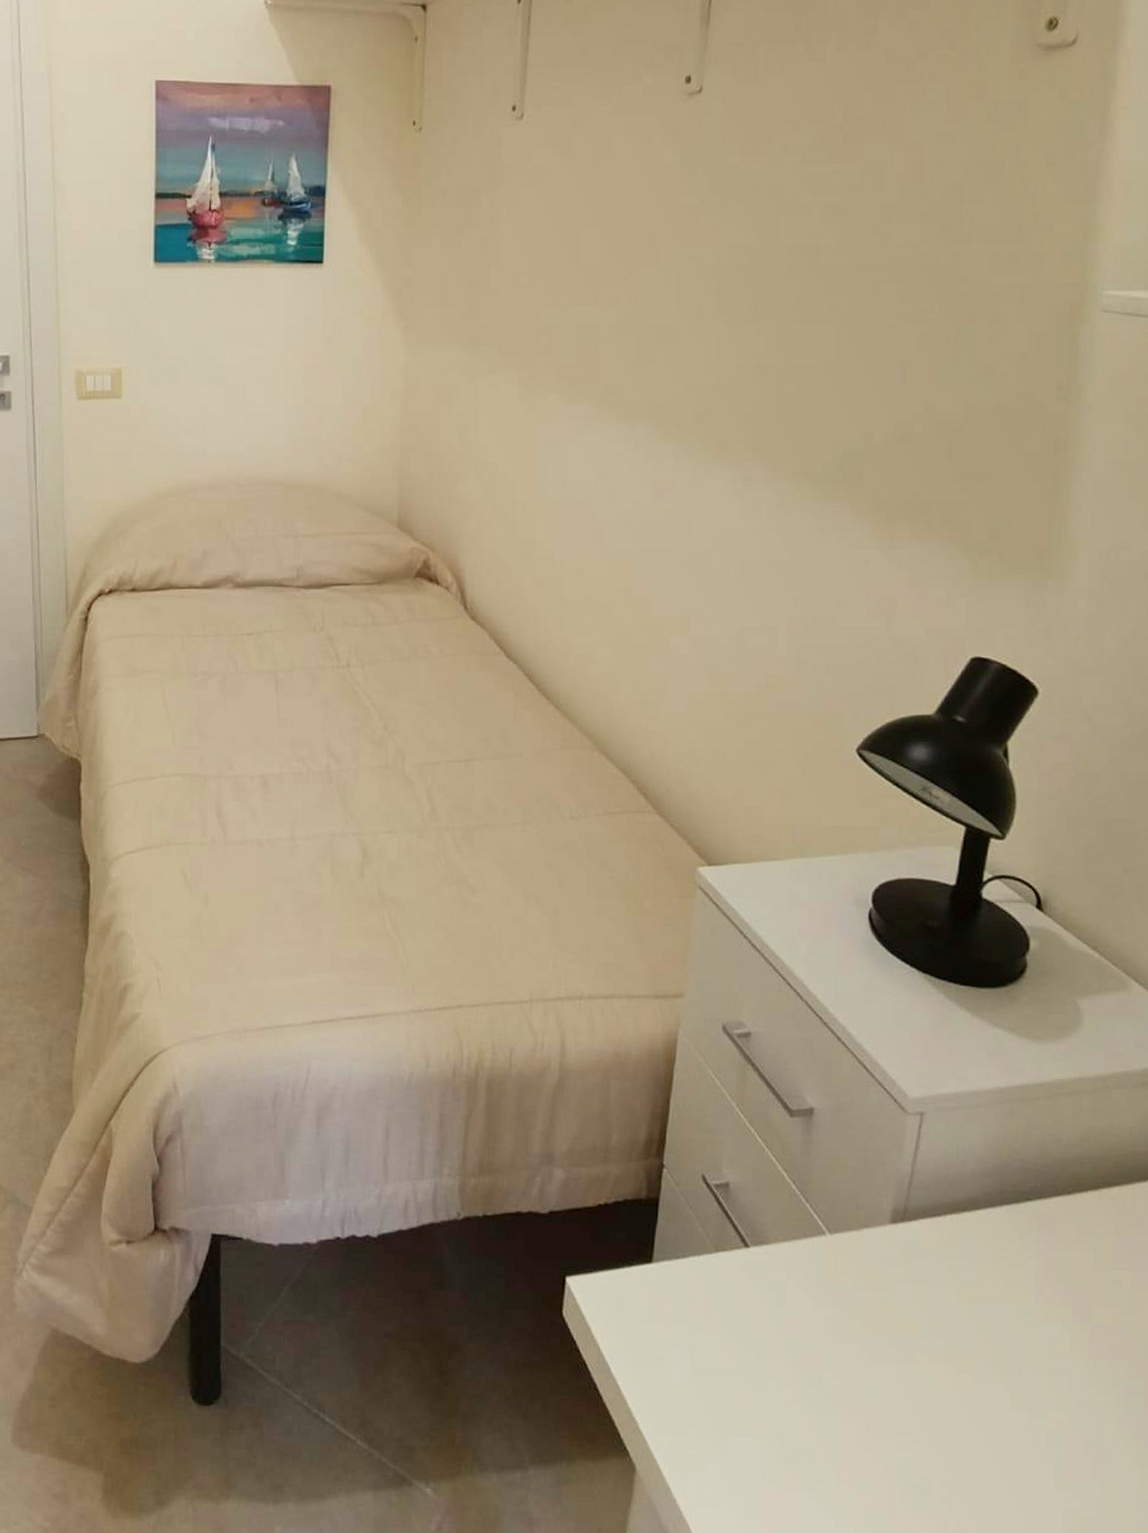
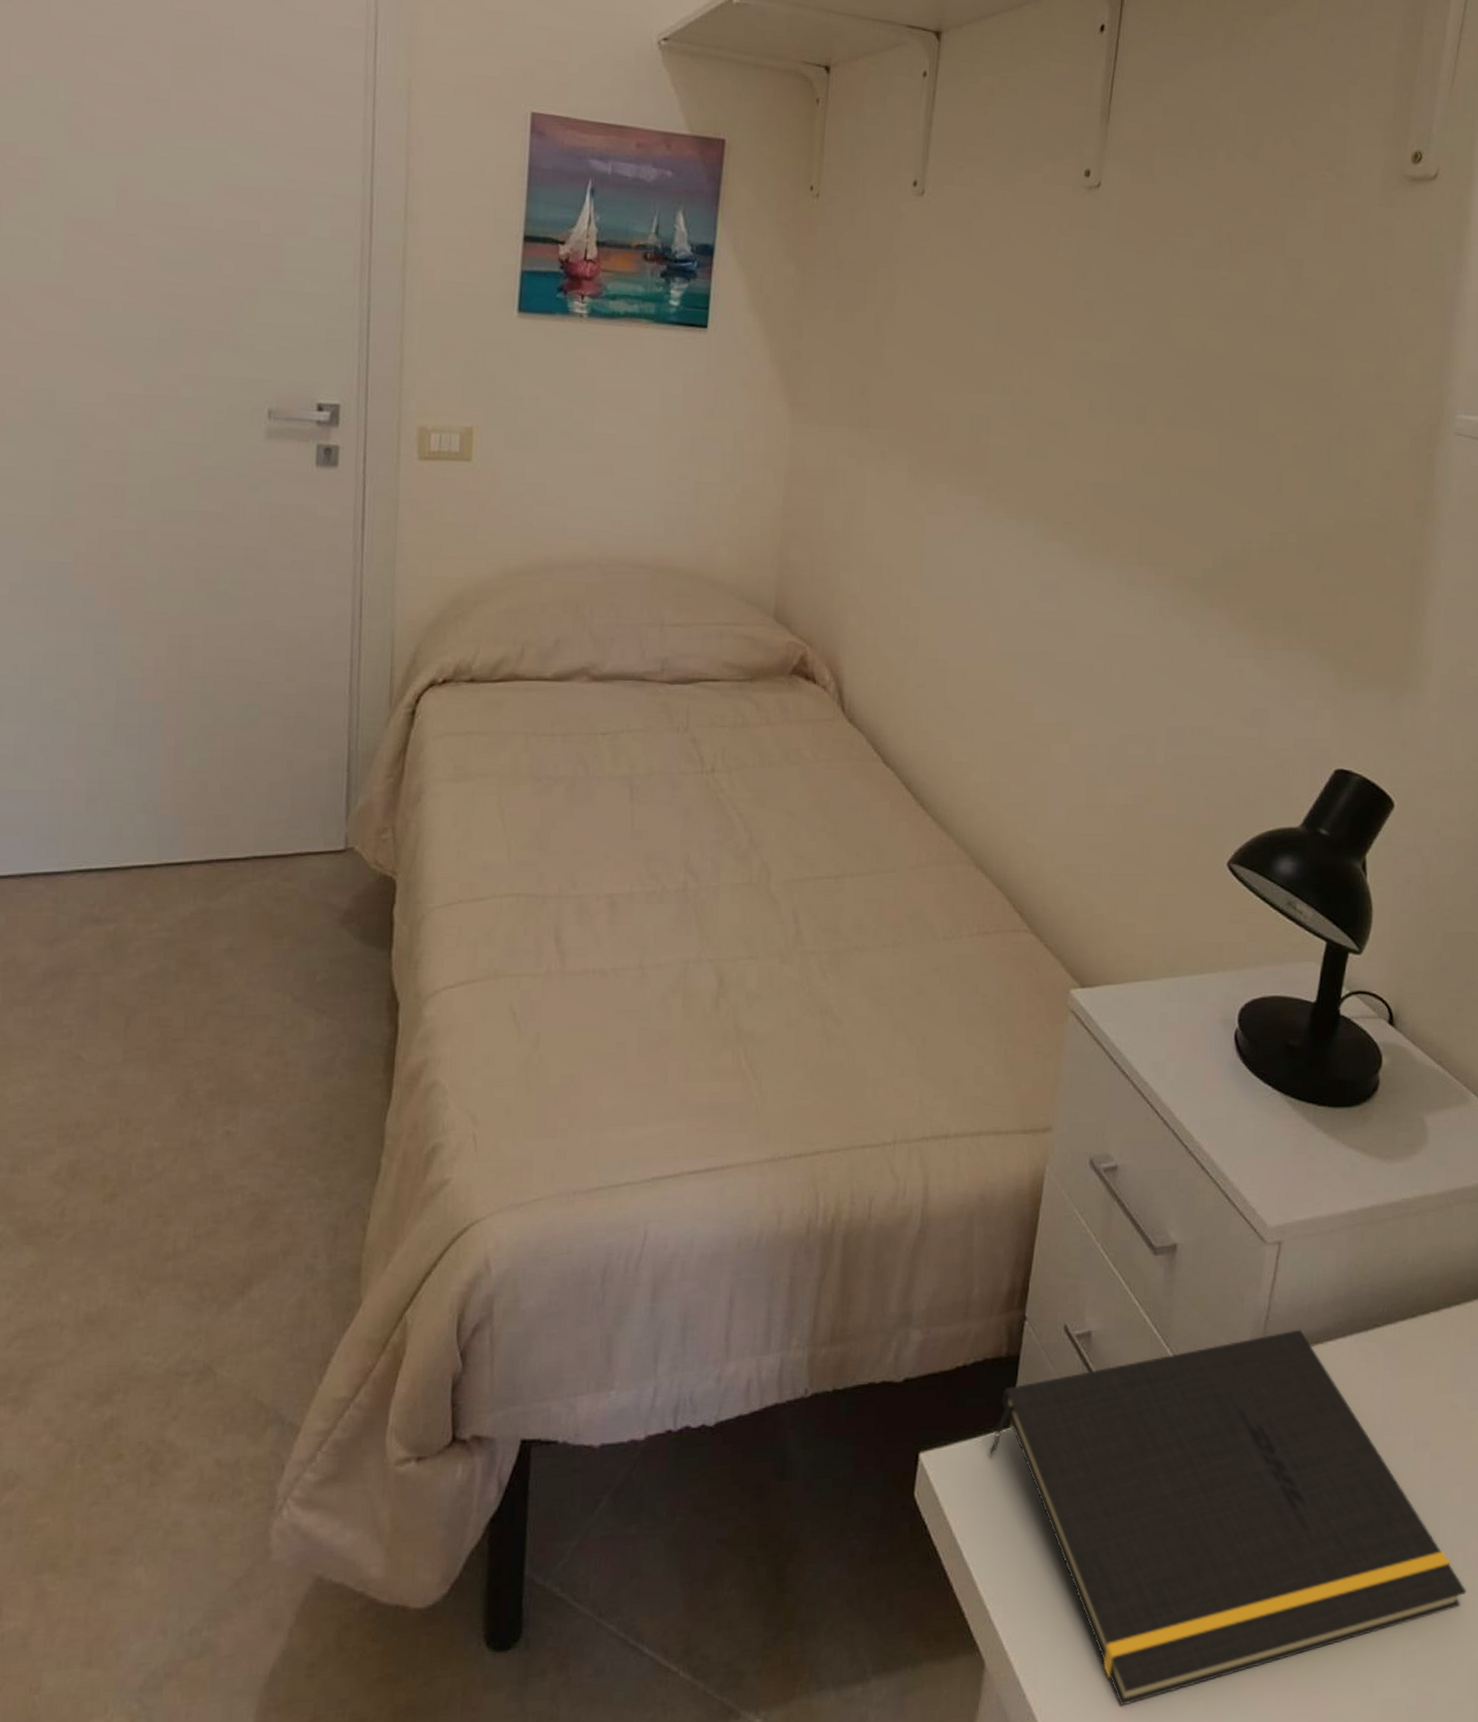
notepad: none [632,1196,1134,1522] -> present [989,1329,1467,1706]

